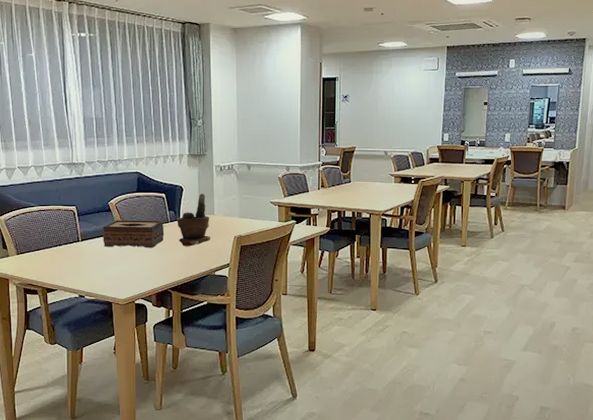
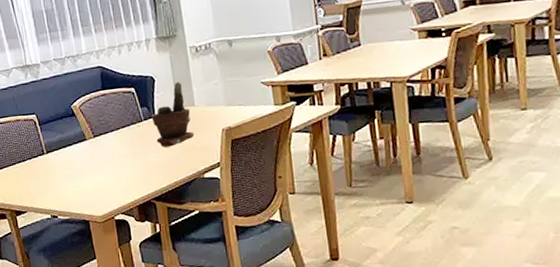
tissue box: present [103,220,164,248] -> none [68,120,139,158]

